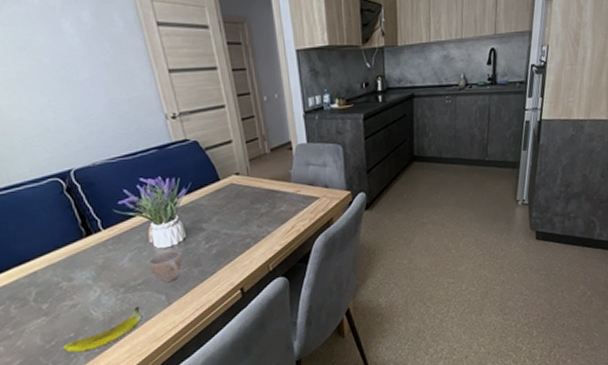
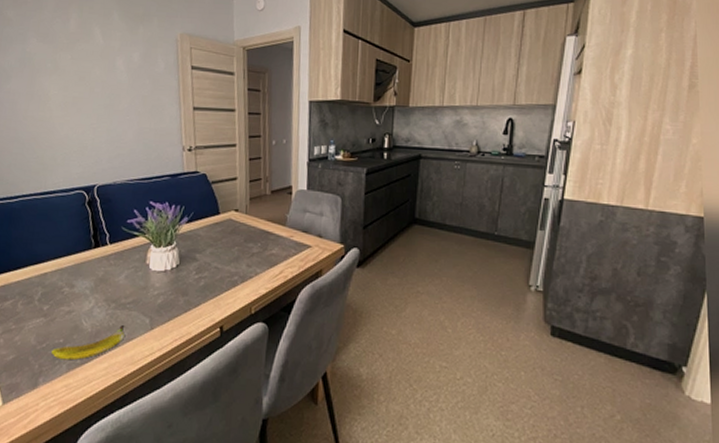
cup: present [148,250,184,282] -> none [140,275,173,306]

